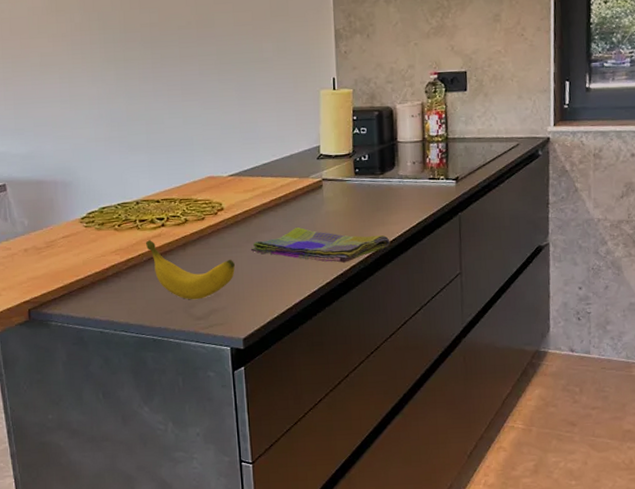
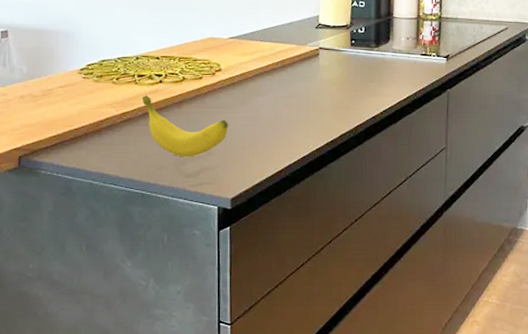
dish towel: present [250,226,390,263] -> none [244,92,381,130]

